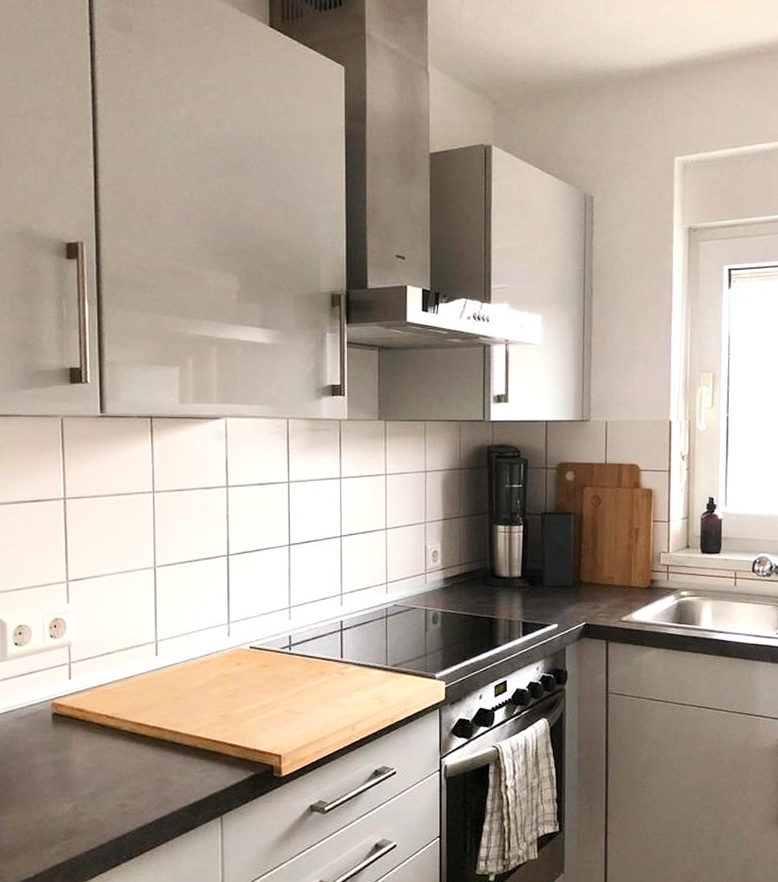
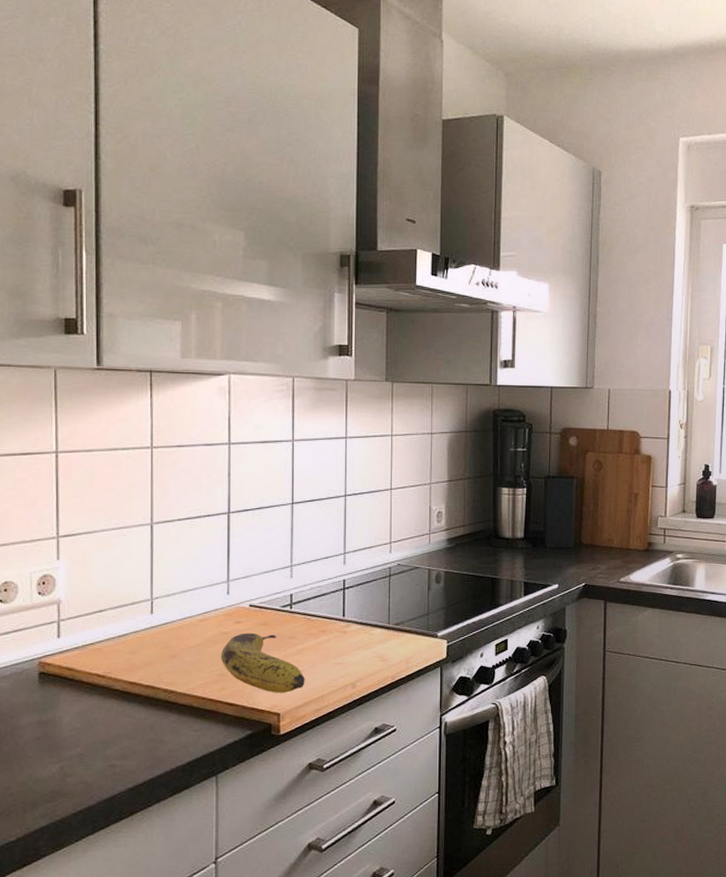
fruit: none [222,674,305,735] -> present [220,632,305,693]

